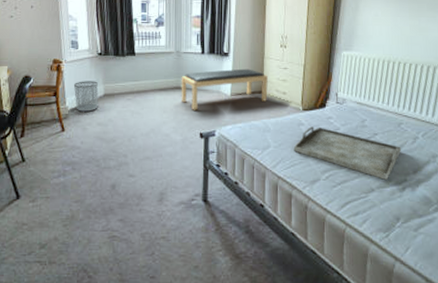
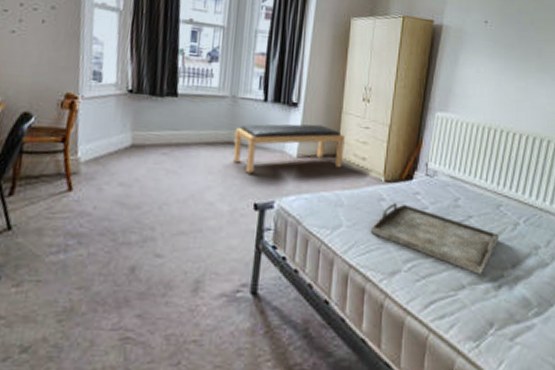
waste bin: present [73,81,99,112] -> none [90,124,124,167]

